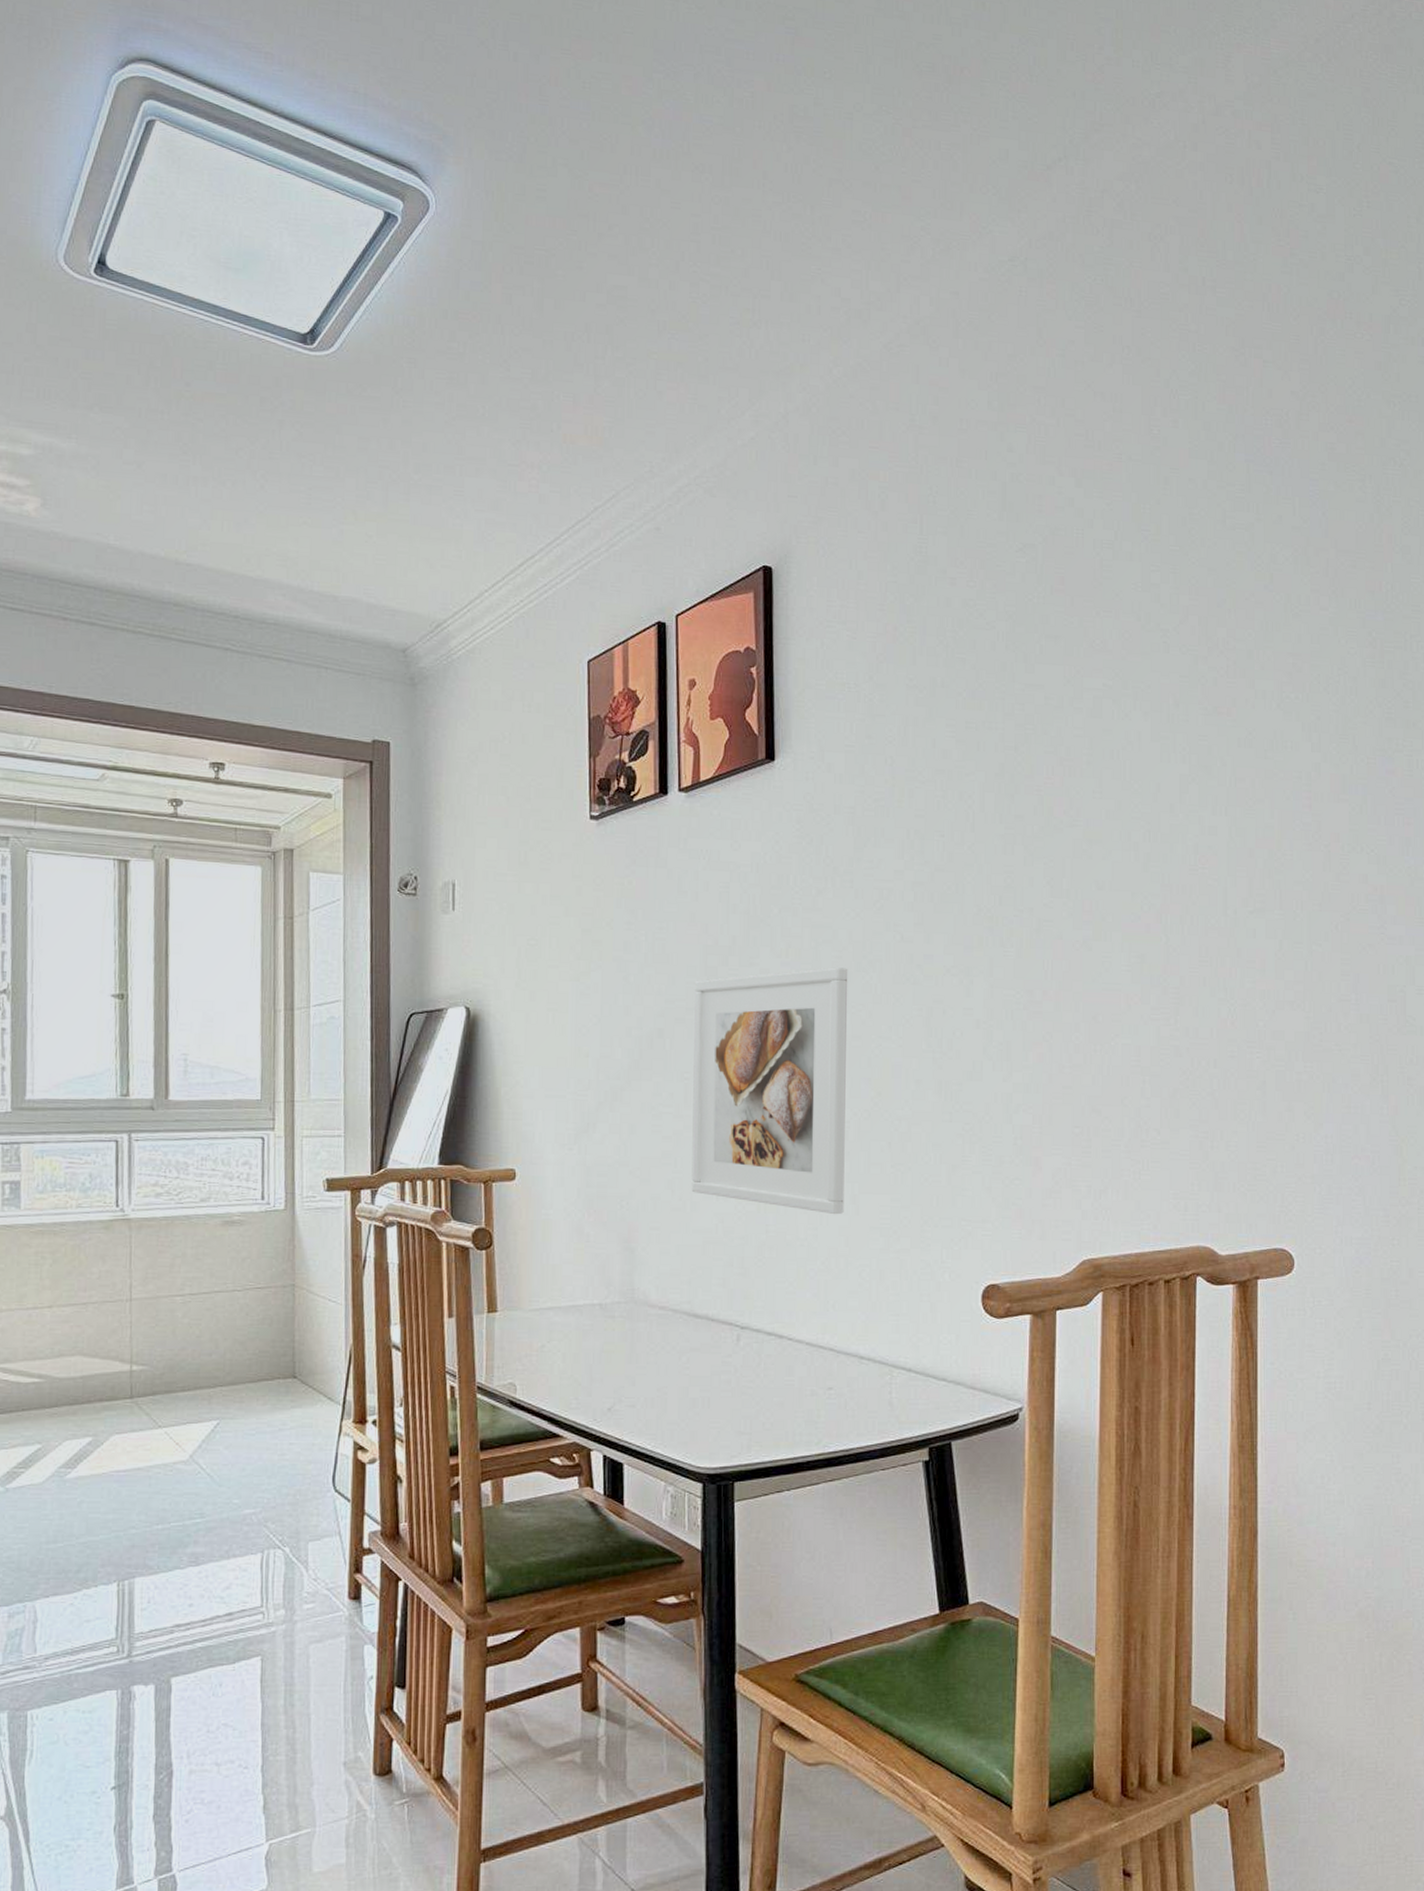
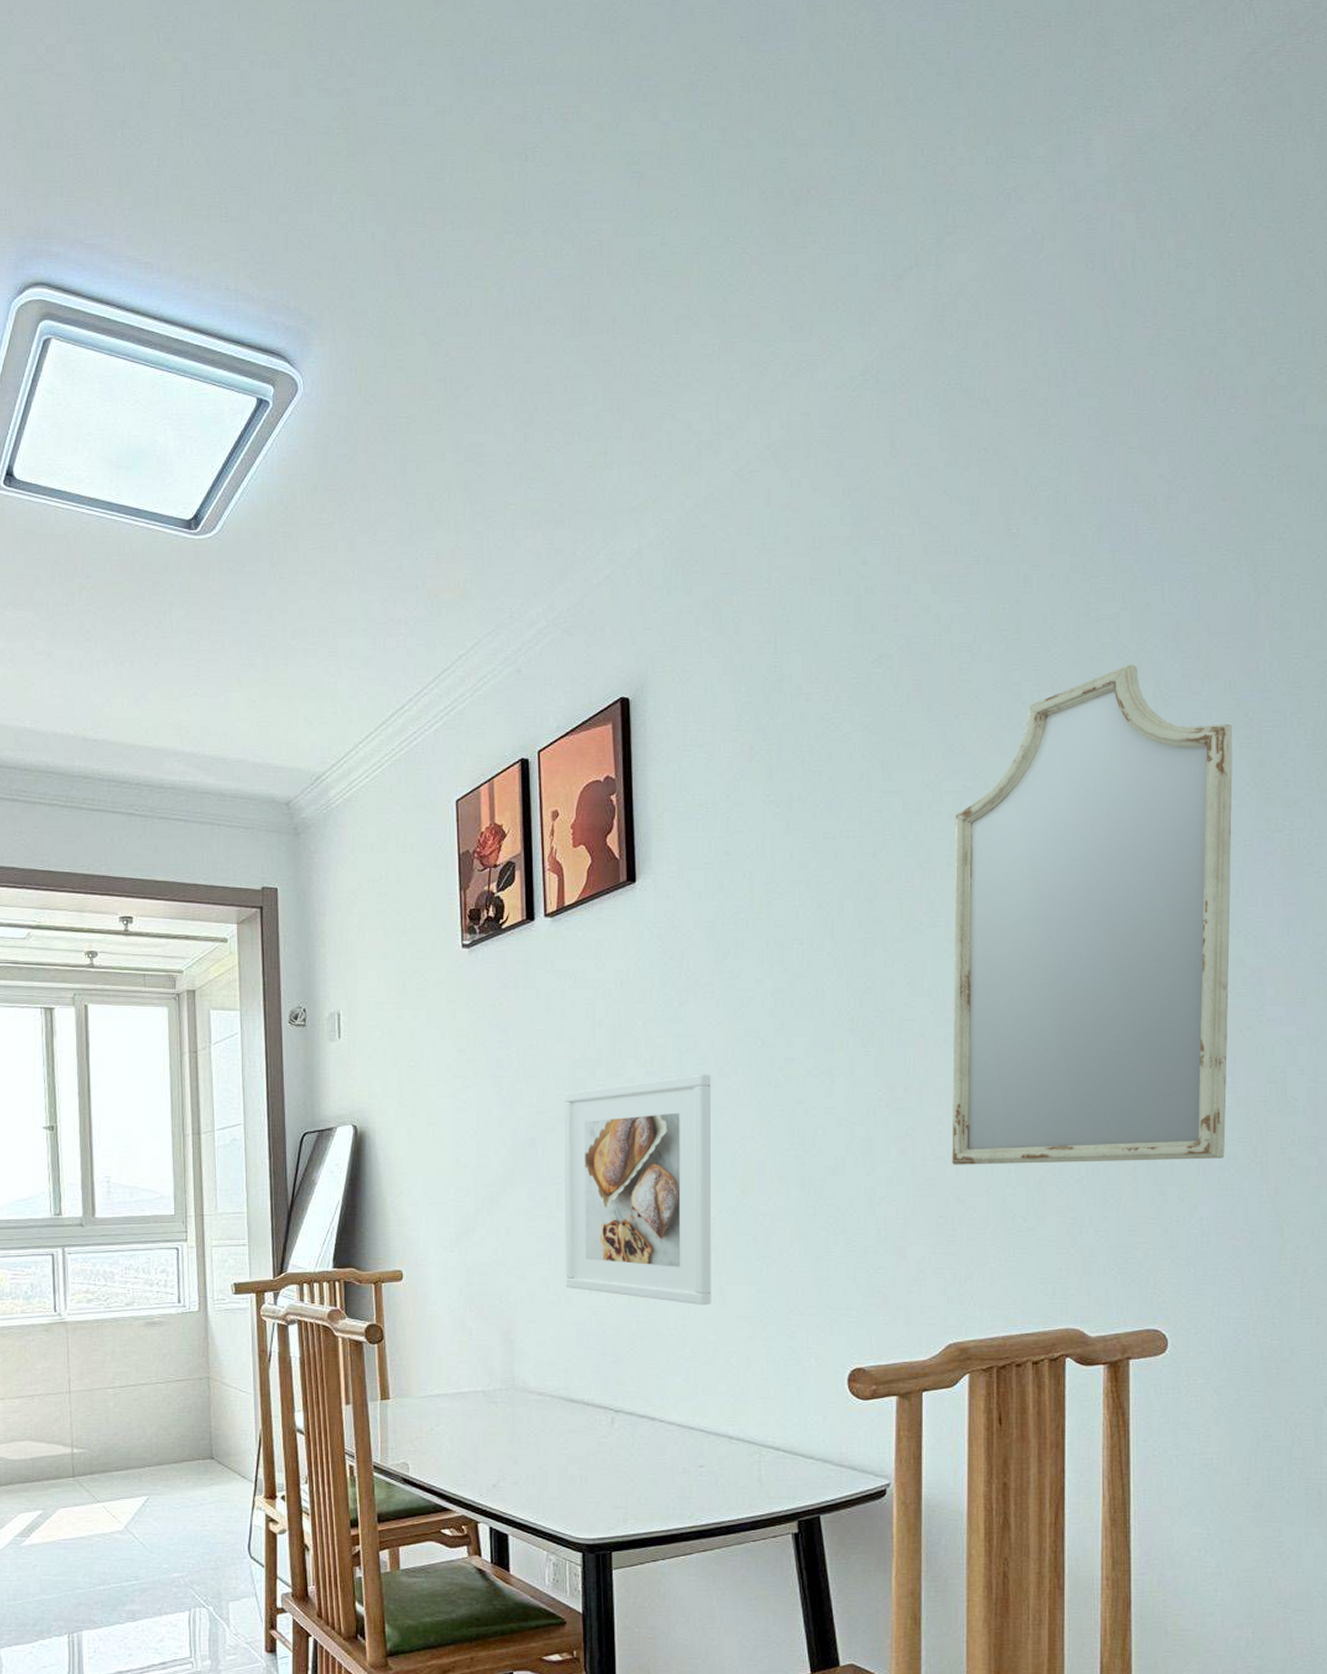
home mirror: none [1088,575,1358,1076] -> present [952,665,1233,1165]

